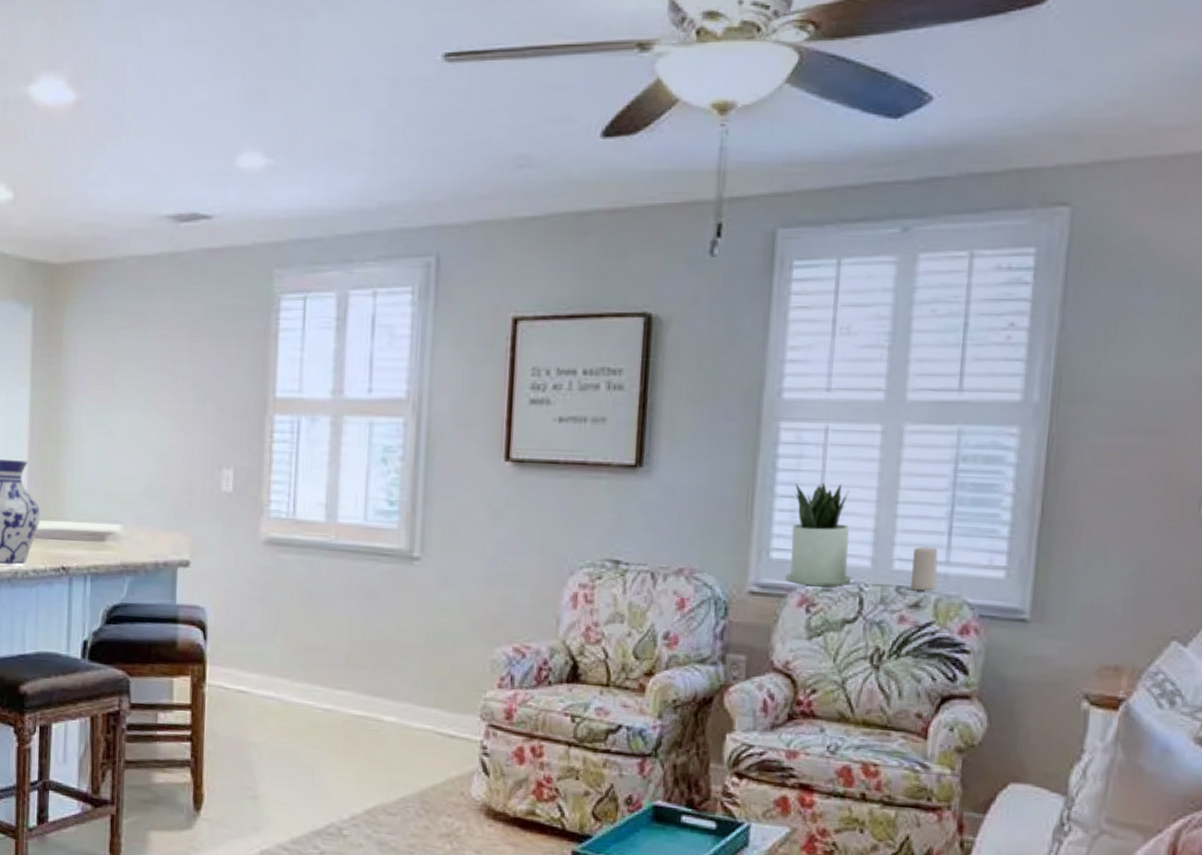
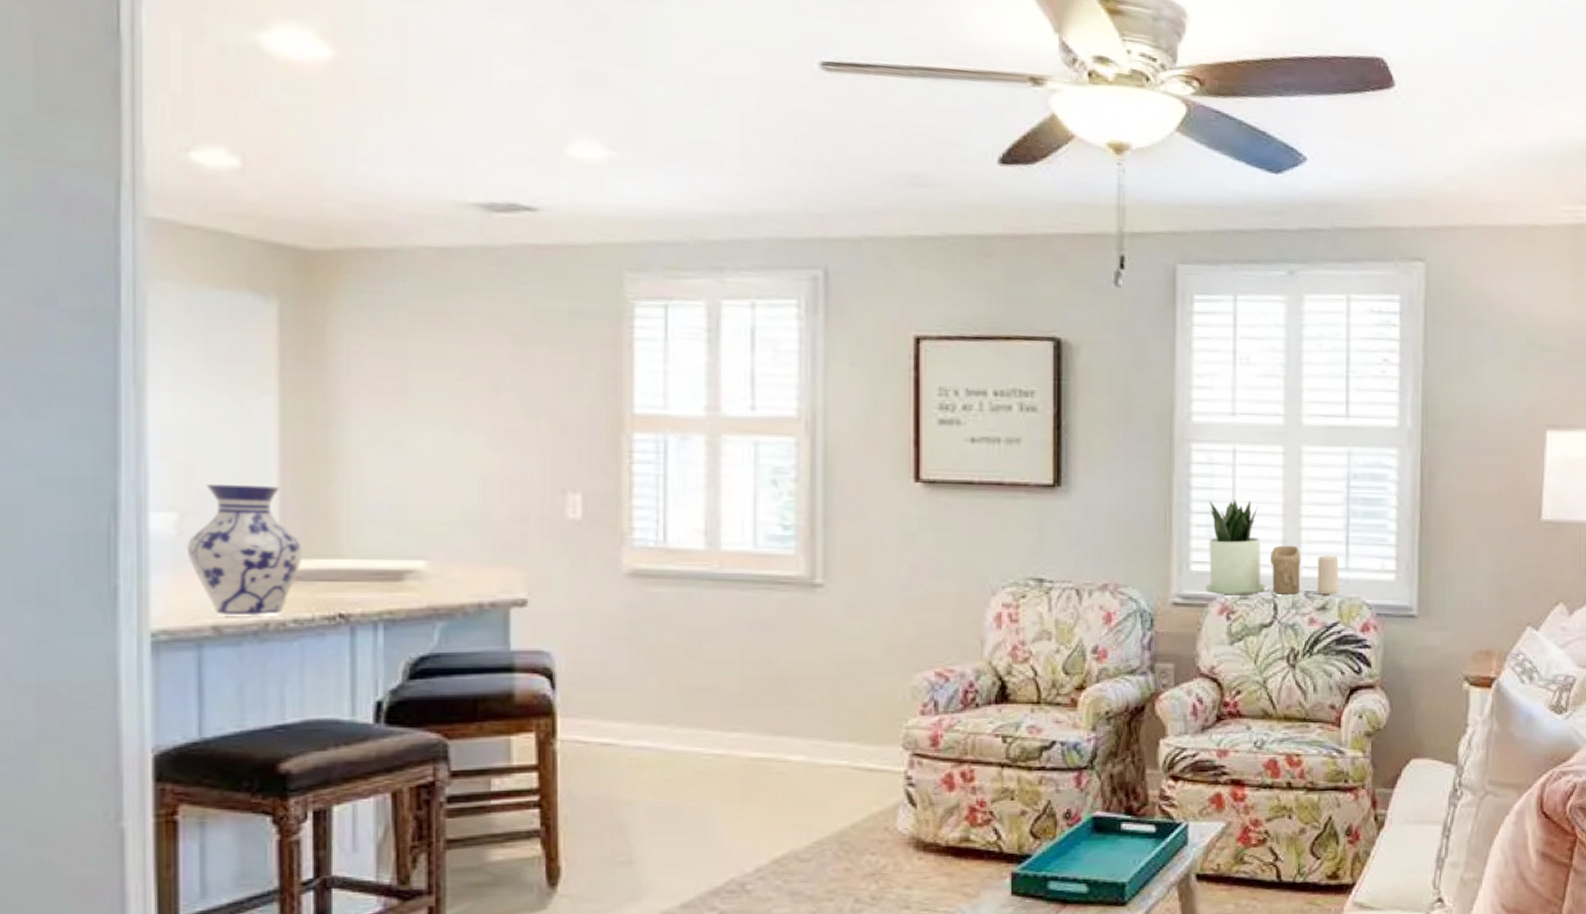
candle: none [858,534,894,589] -> present [1271,545,1301,594]

